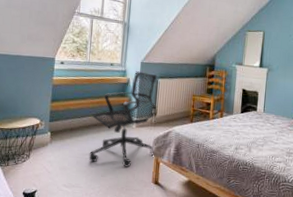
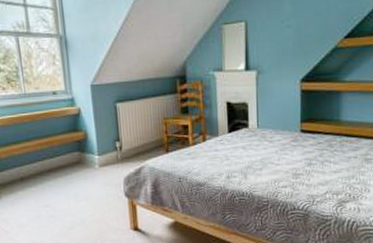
office chair: present [89,71,158,167] -> none [43,97,127,216]

